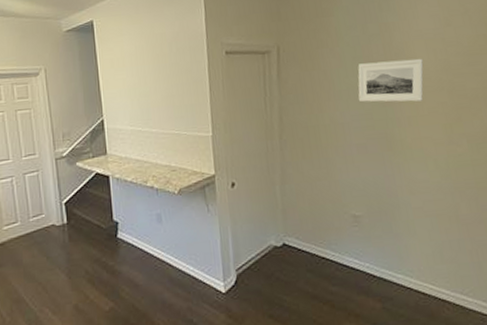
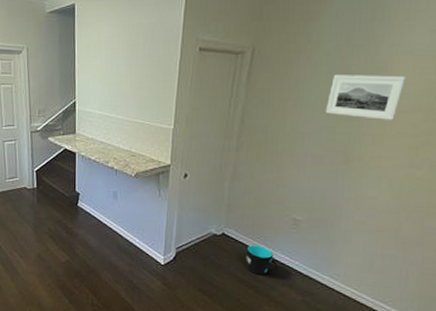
cup sleeve: none [311,251,349,287] -> present [245,245,278,275]

